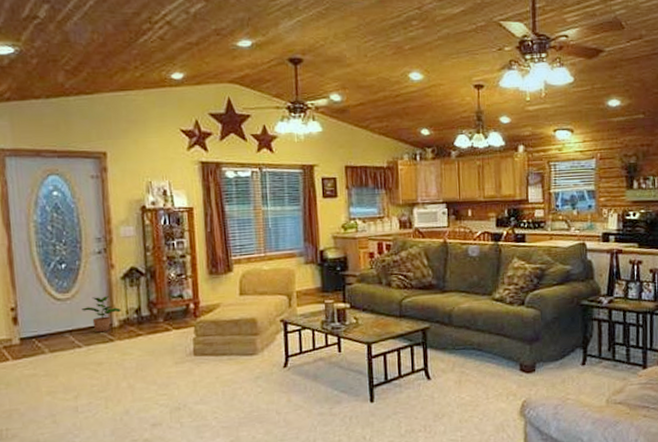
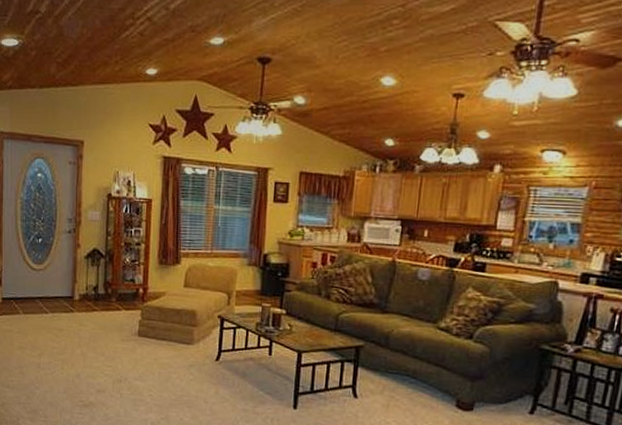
potted plant: present [81,296,121,333] -> none [51,271,82,303]

